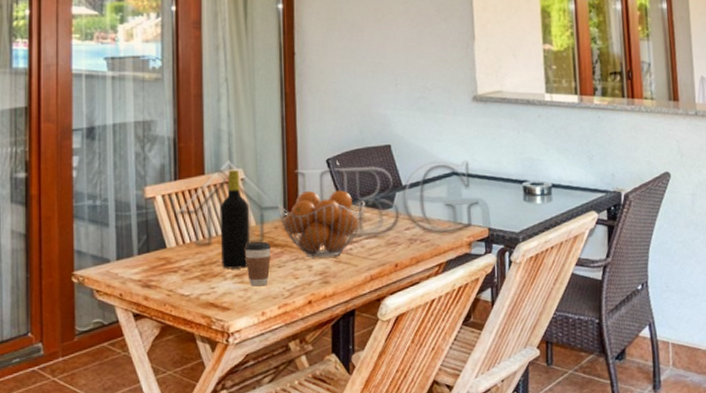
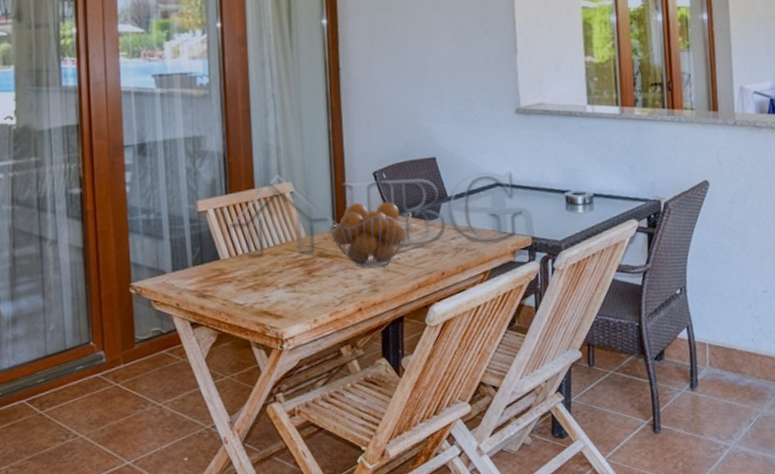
bottle: present [219,170,250,269] -> none [270,184,300,279]
coffee cup: present [244,241,271,287] -> none [295,252,321,295]

